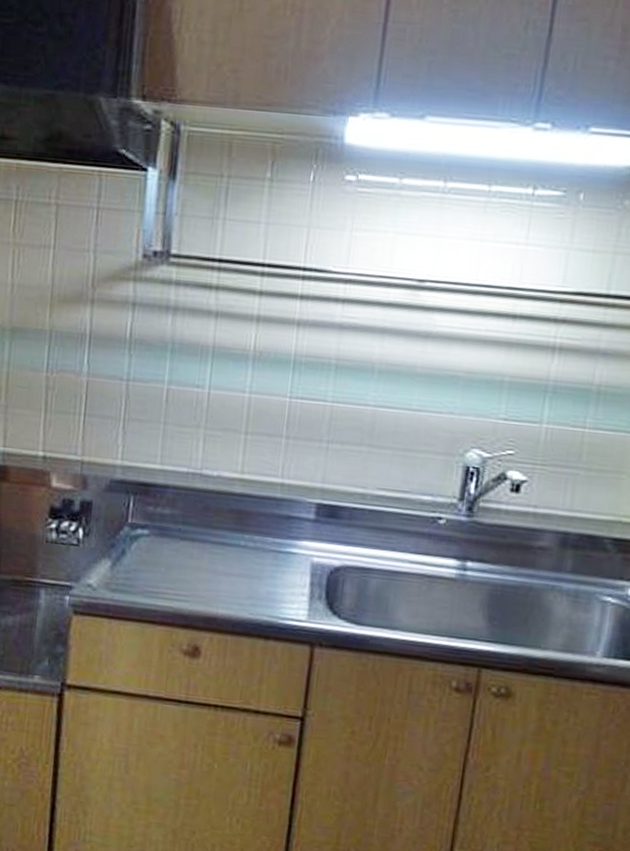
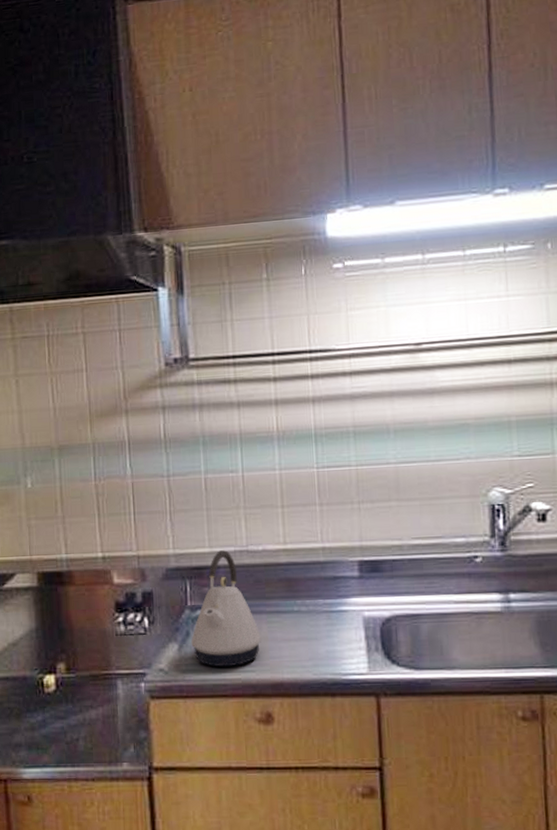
kettle: none [125,469,201,594] -> present [191,550,261,667]

